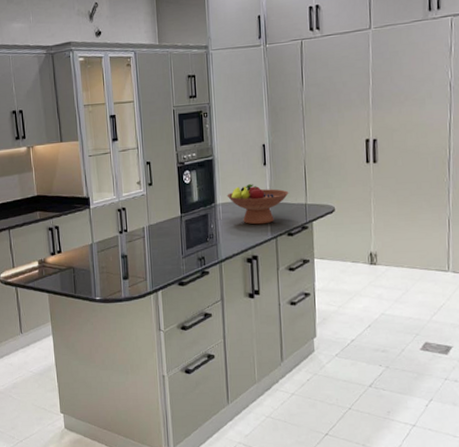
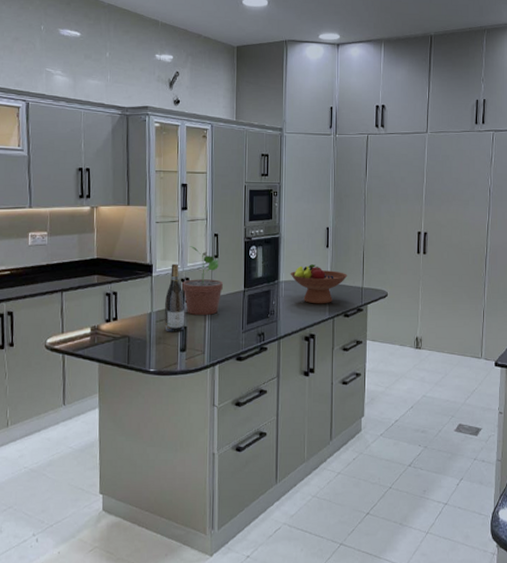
wine bottle: none [104,194,125,262] -> present [165,263,185,332]
potted plant: none [119,176,159,243] -> present [182,246,223,315]

